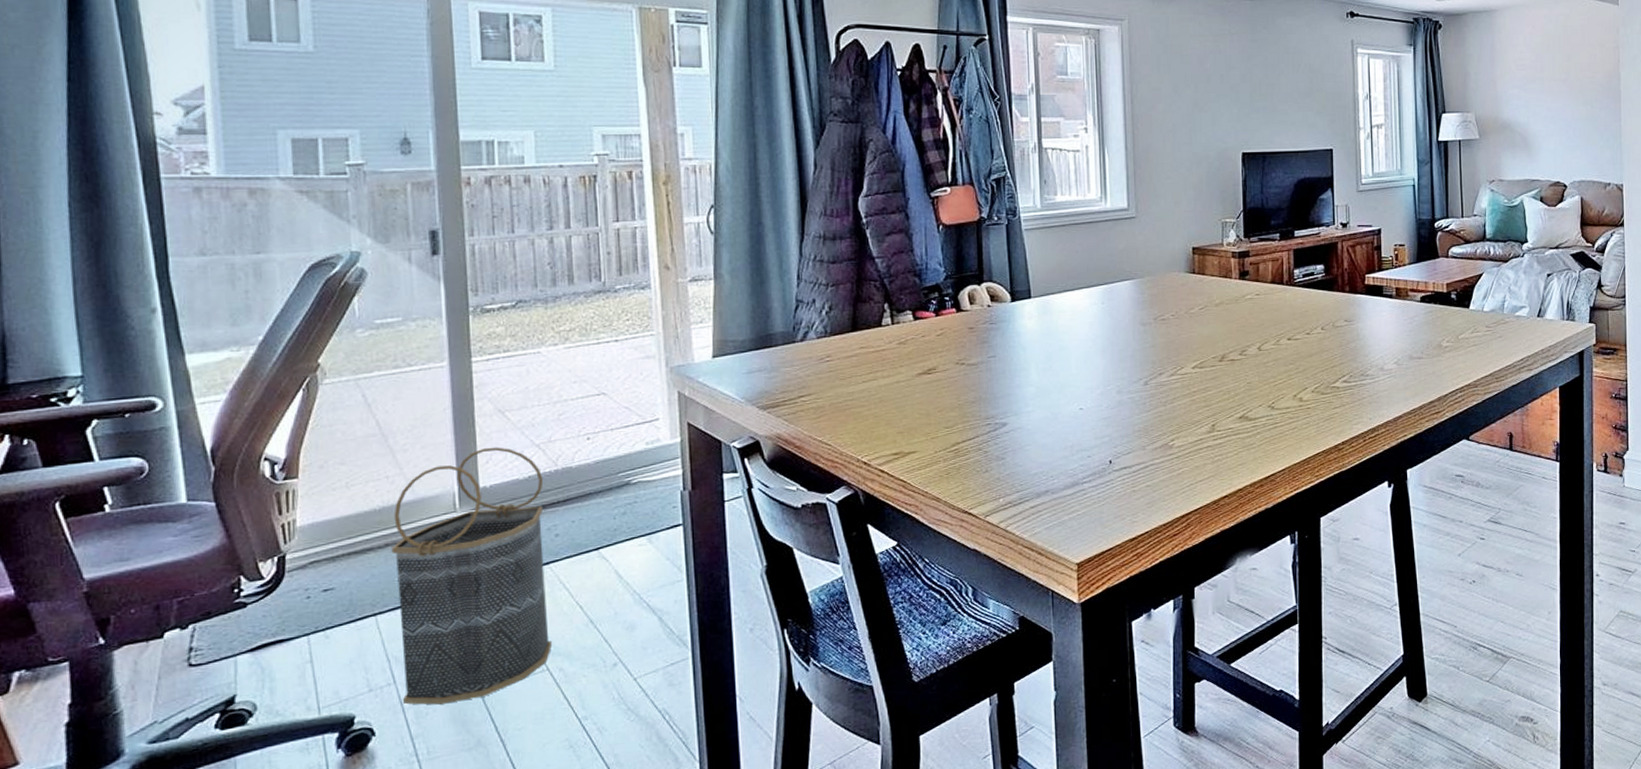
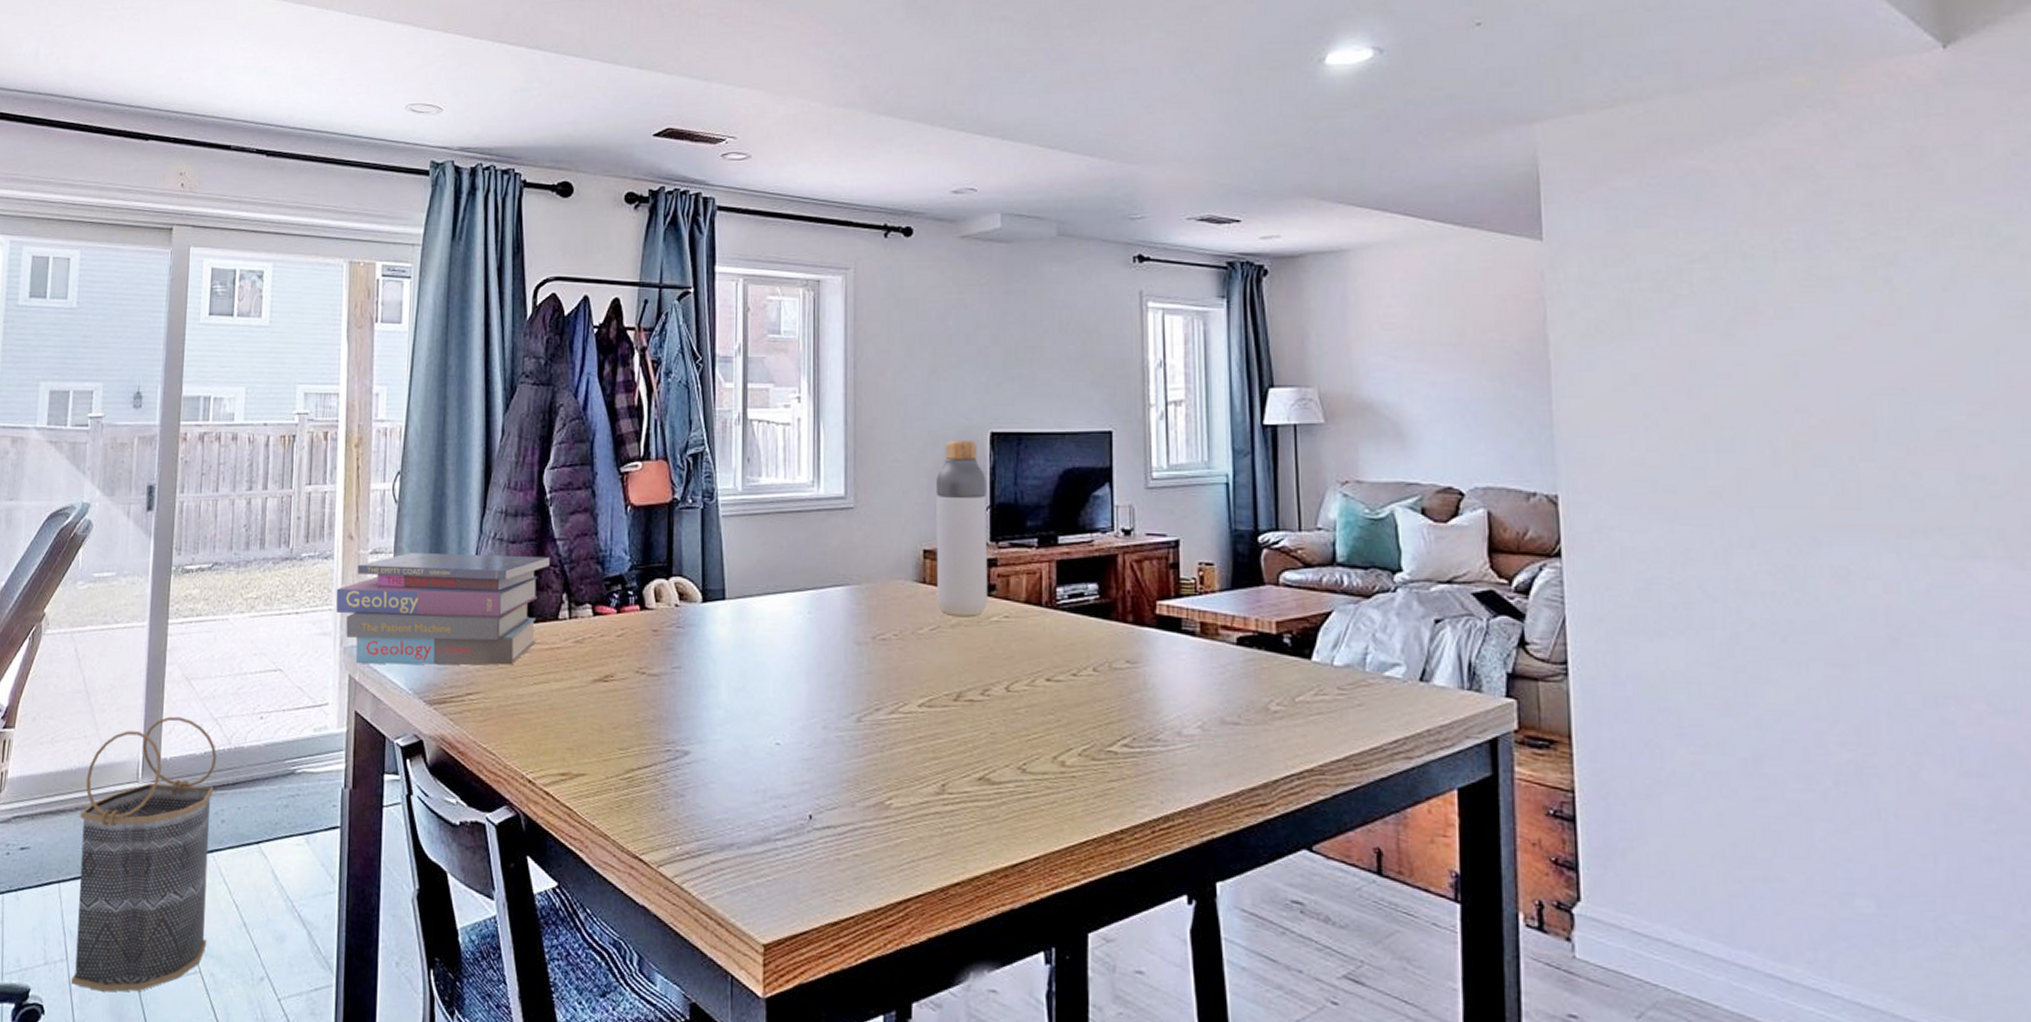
books: none [656,274,870,381] -> present [336,552,550,665]
bottle: none [1201,159,1243,298] -> present [936,439,988,618]

